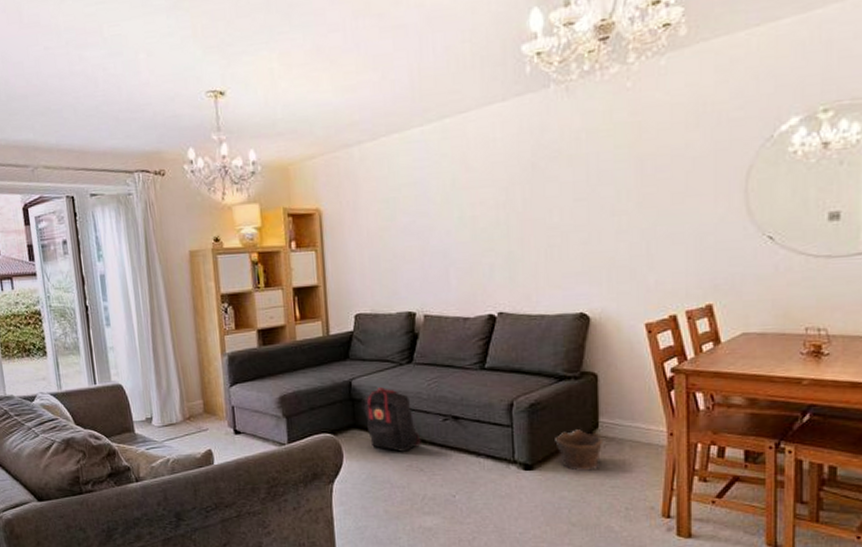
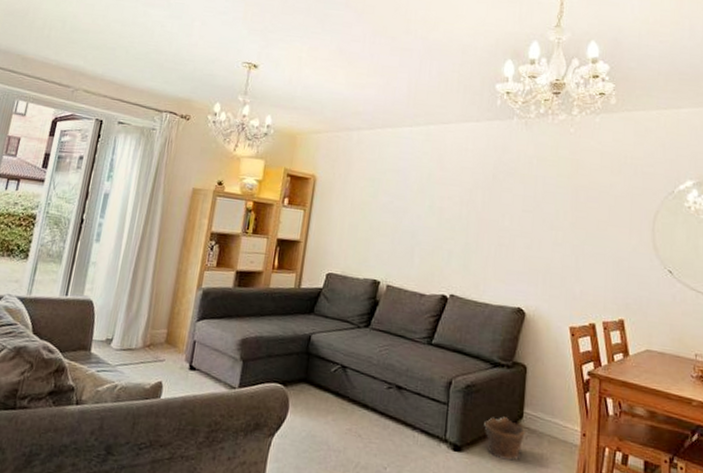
backpack: present [361,387,423,452] -> none [316,346,365,415]

